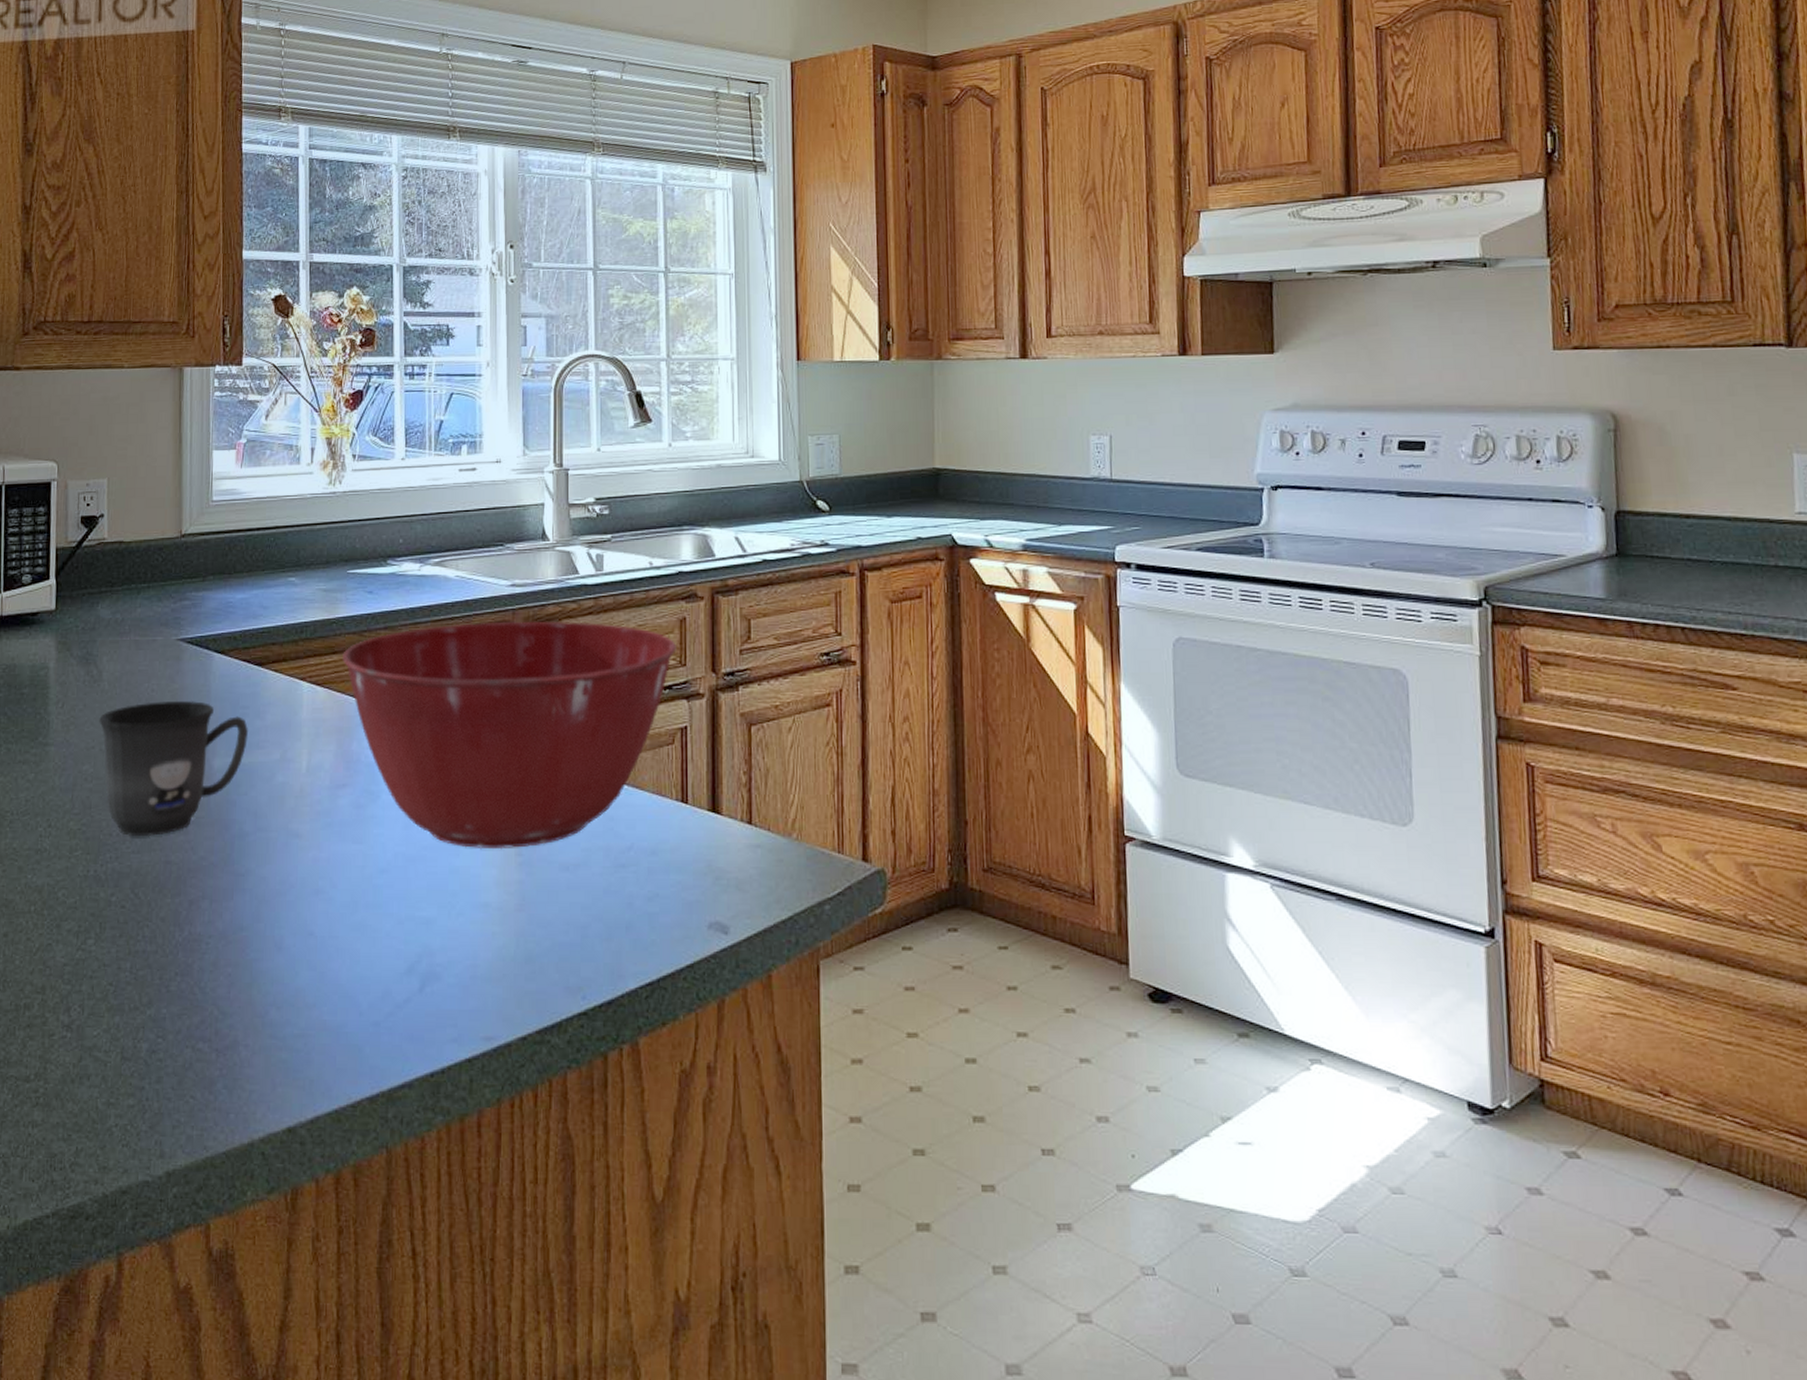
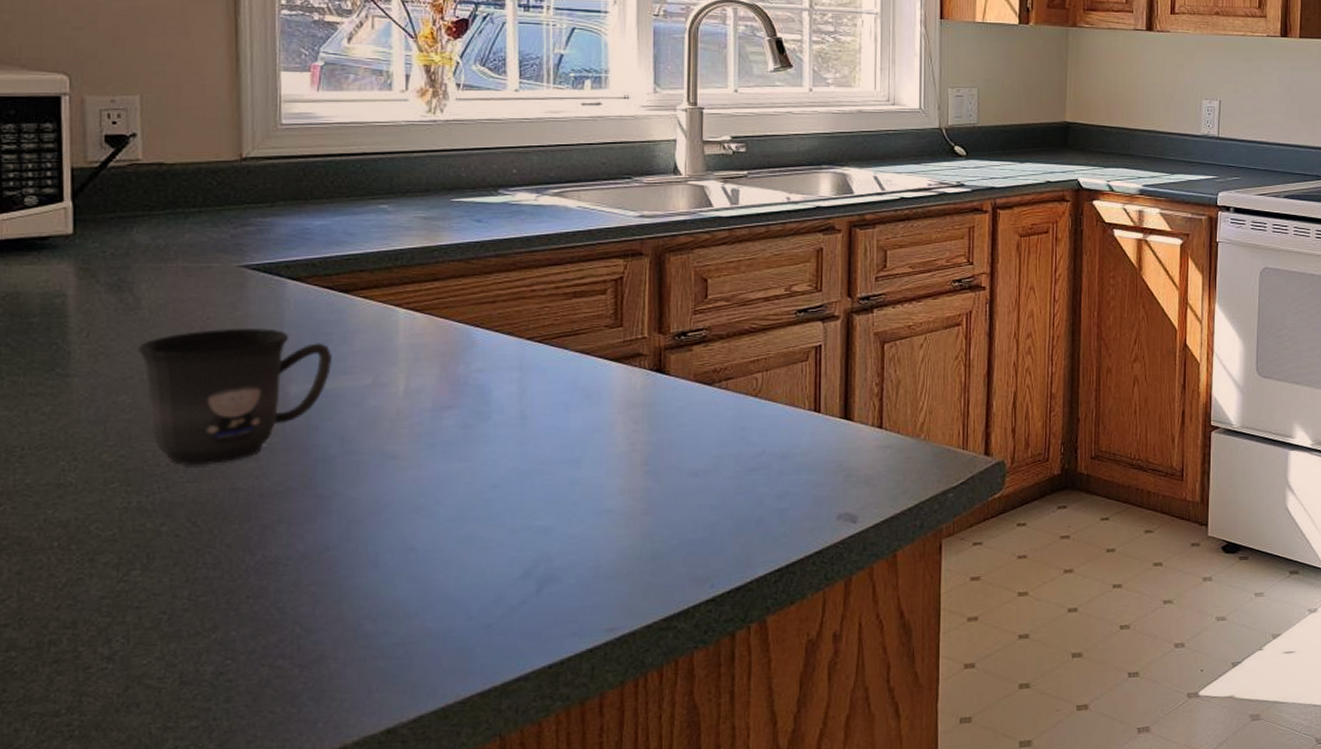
mixing bowl: present [342,620,676,850] -> none [446,250,813,461]

